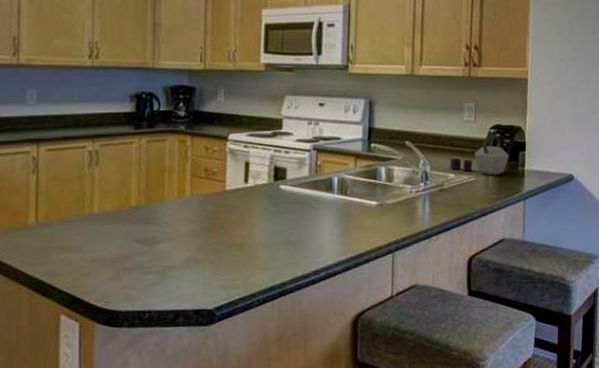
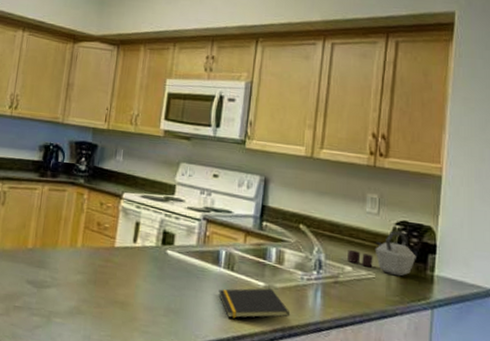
notepad: none [334,206,403,240] -> present [218,288,291,319]

